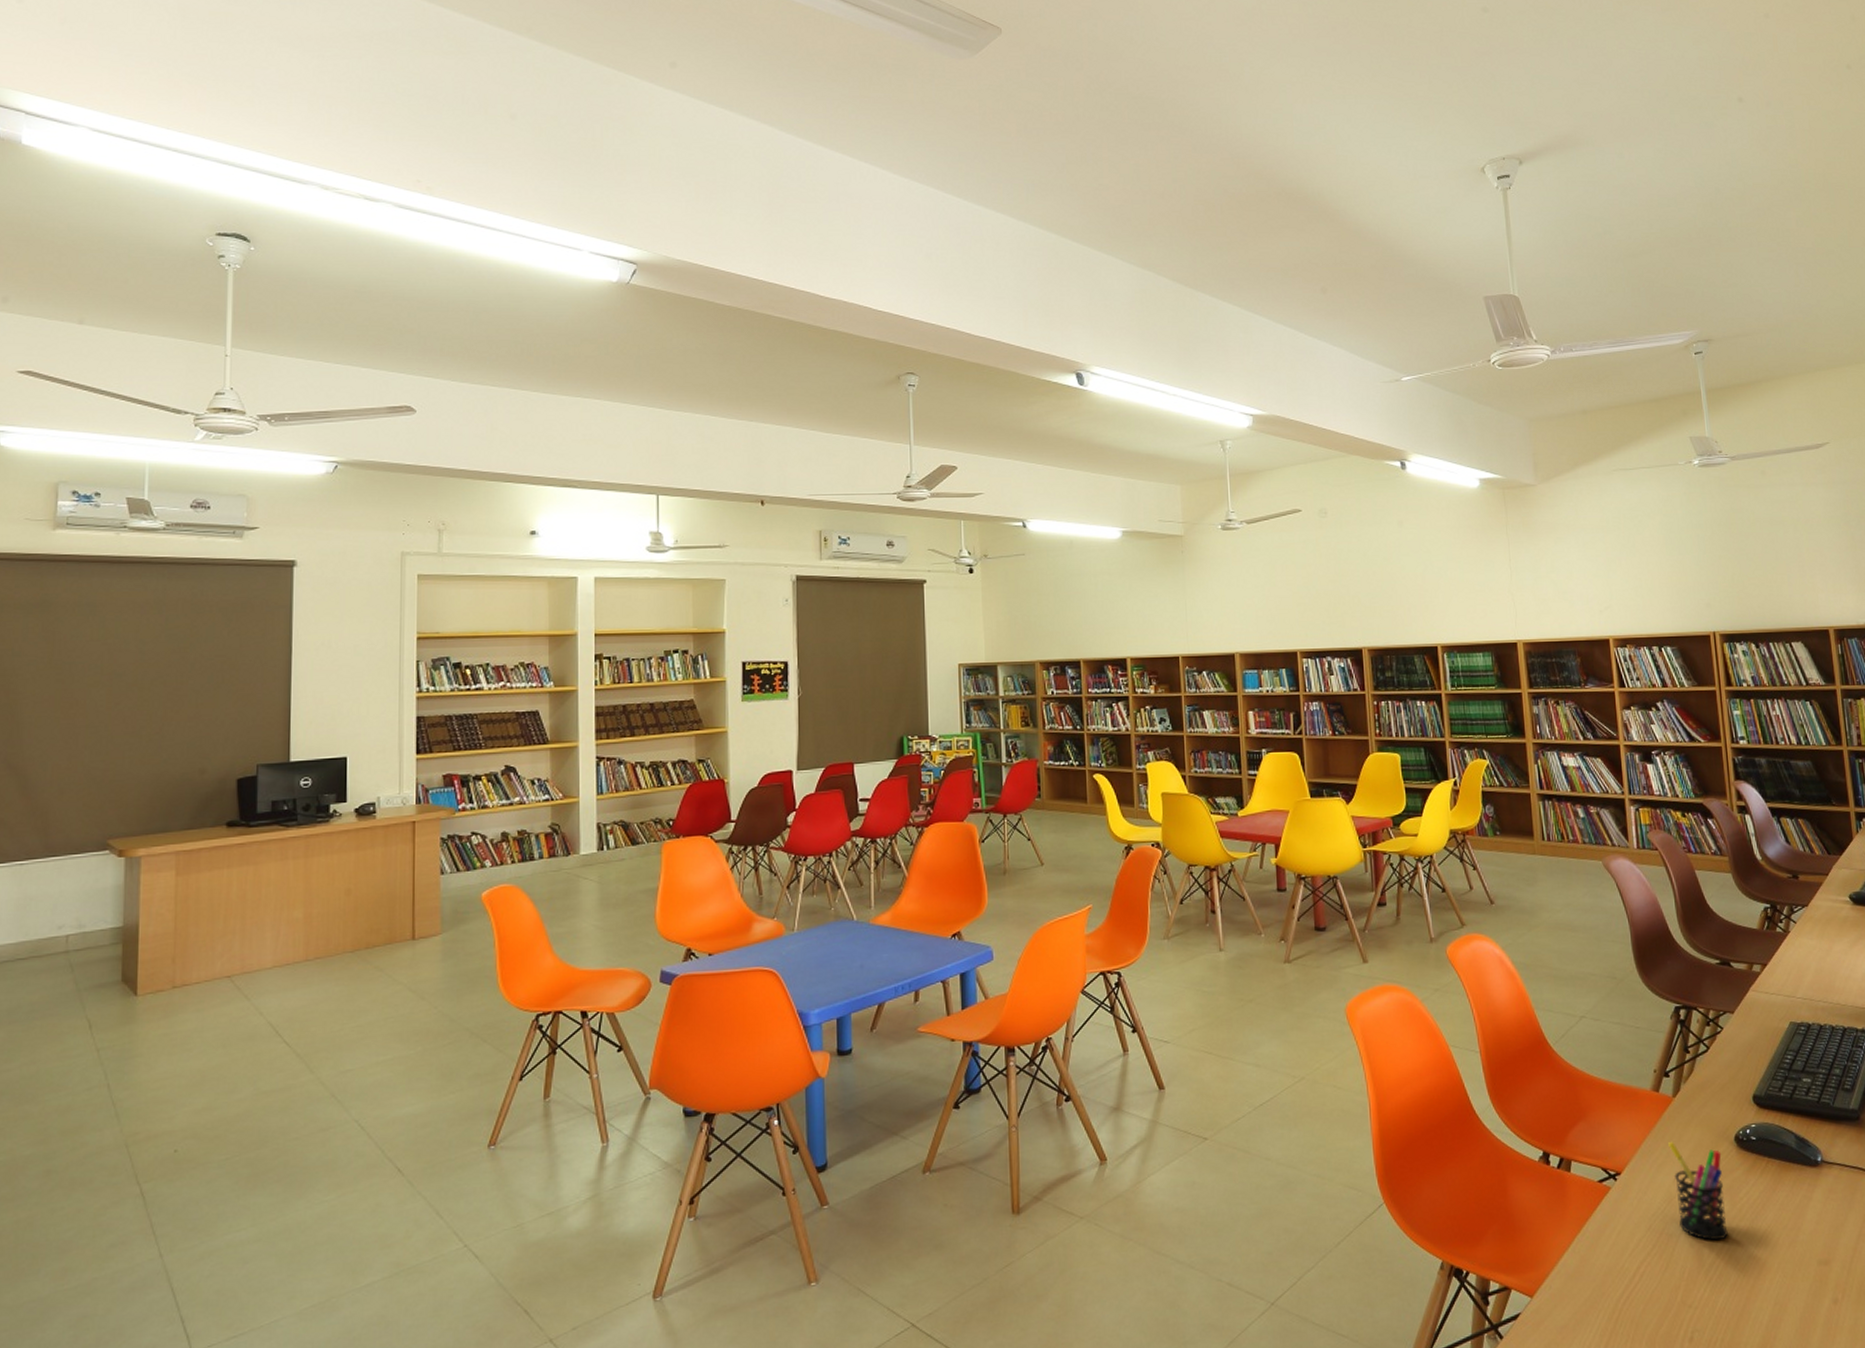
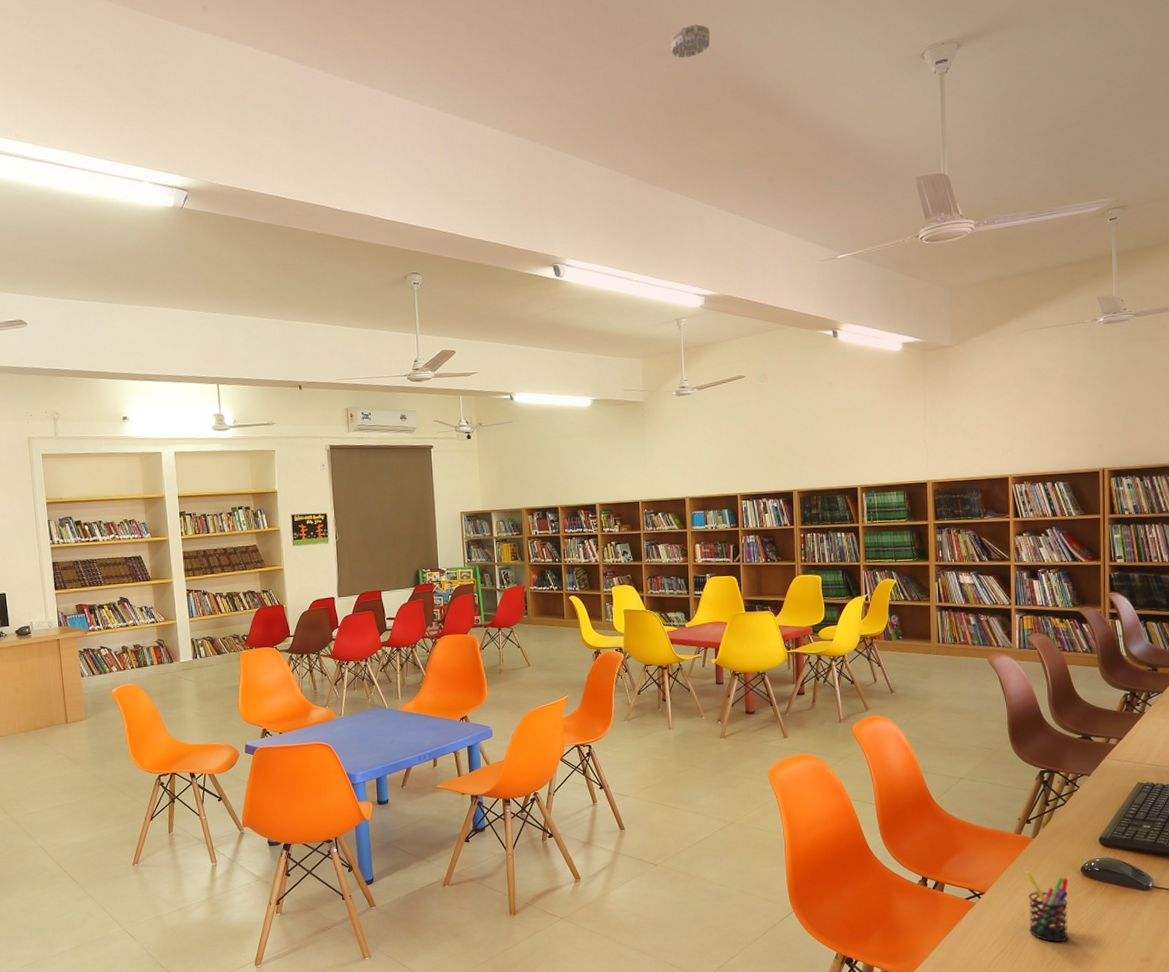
smoke detector: none [1209,121,1253,155] -> present [671,24,711,59]

